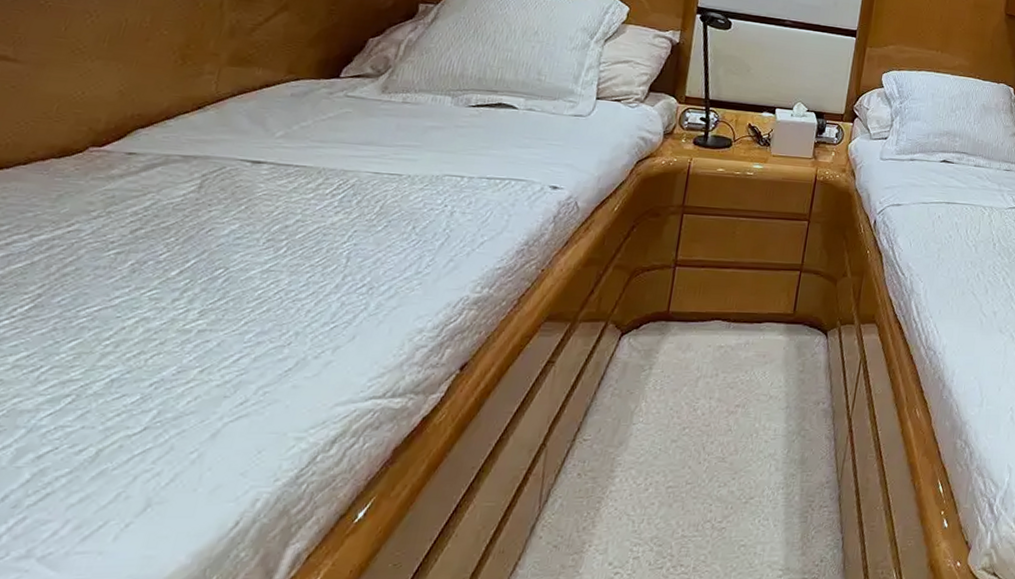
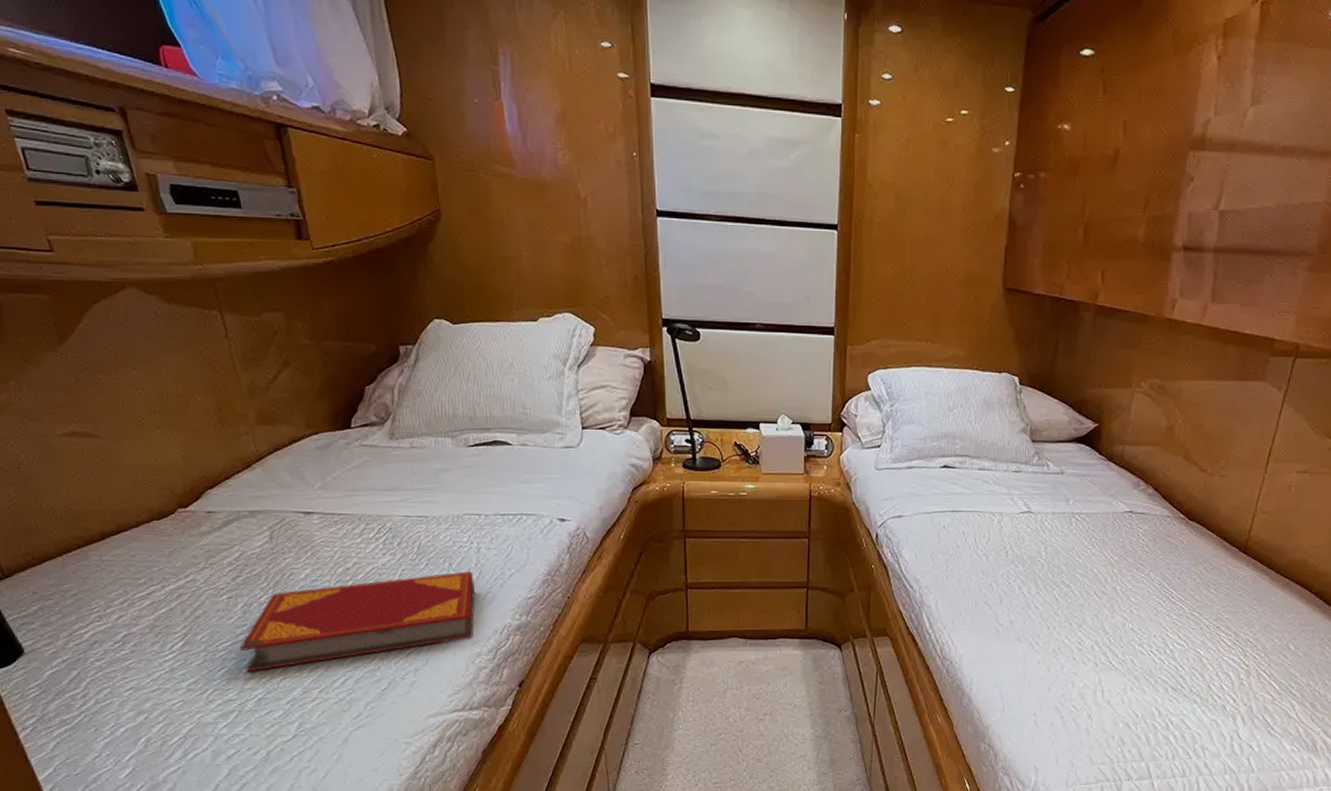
hardback book: none [107,236,438,345] -> present [239,571,475,672]

